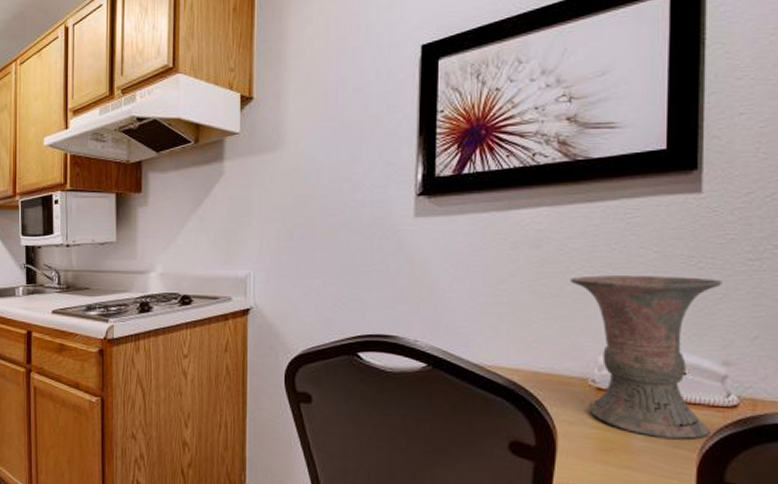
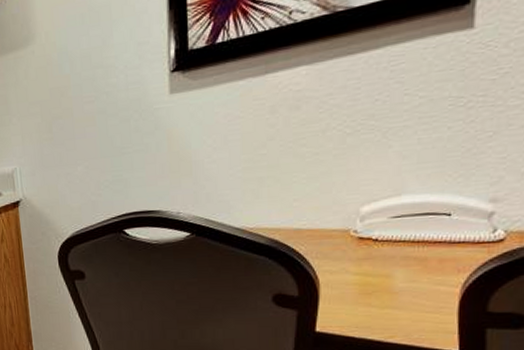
vase: present [570,275,723,440] -> none [331,117,494,278]

